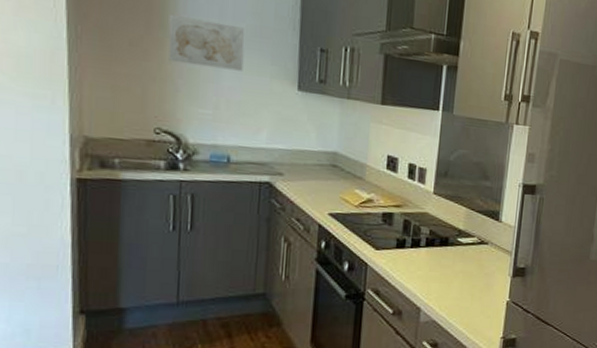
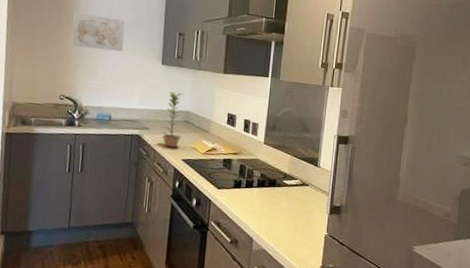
plant: none [299,125,328,199] -> present [161,91,183,148]

